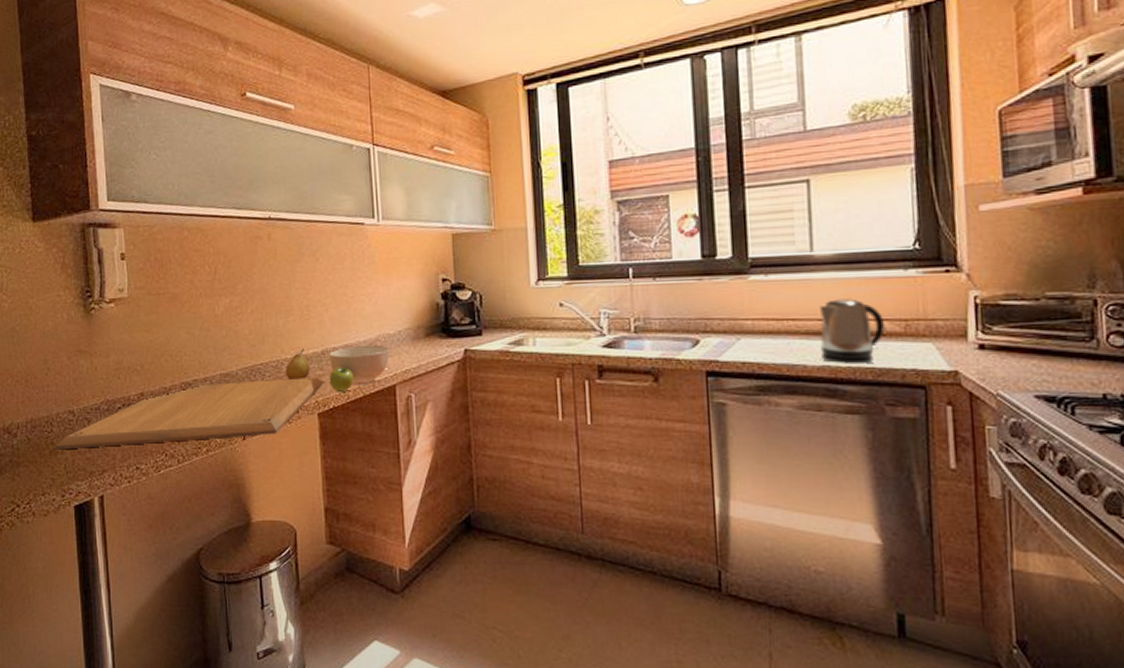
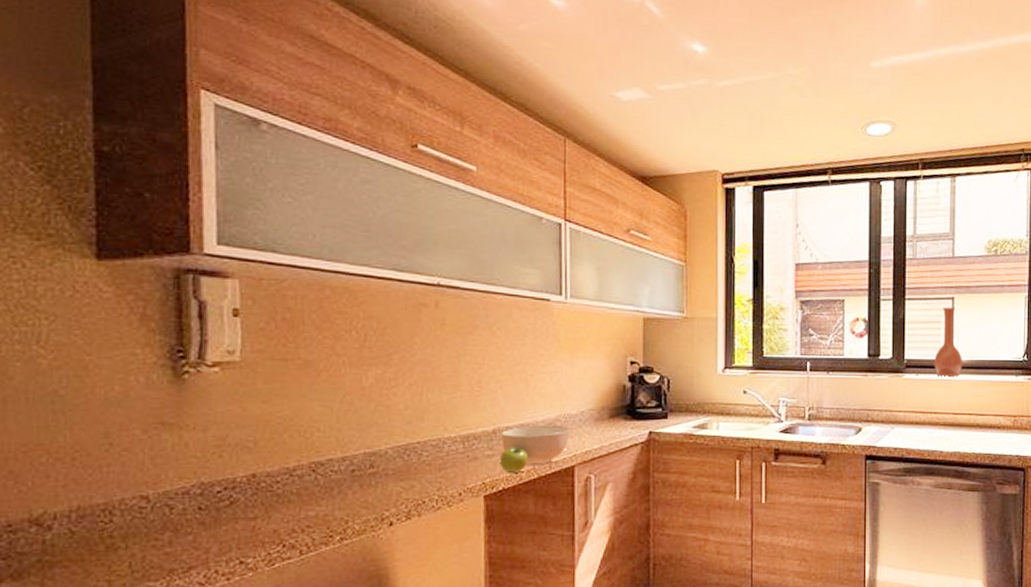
chopping board: present [54,377,323,450] -> none [114,458,493,545]
fruit: present [285,348,310,381] -> none [447,427,478,461]
vase: none [787,191,828,276] -> present [934,307,963,377]
kettle: present [818,298,884,365] -> none [954,397,999,451]

